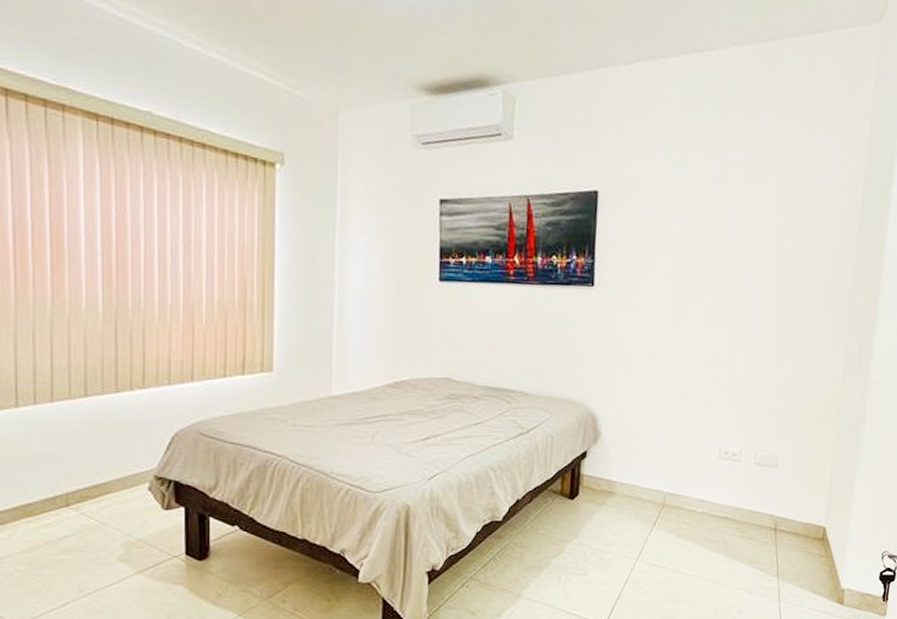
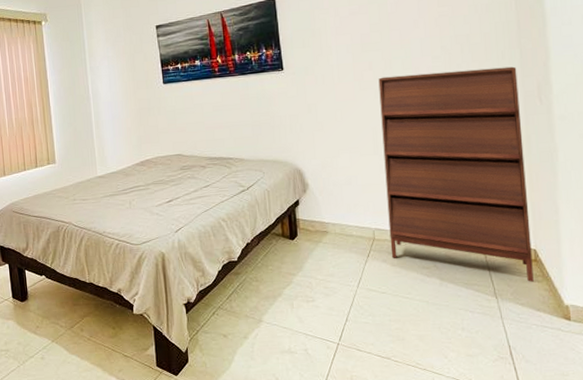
shoe cabinet: none [679,312,844,562] -> present [378,66,534,282]

